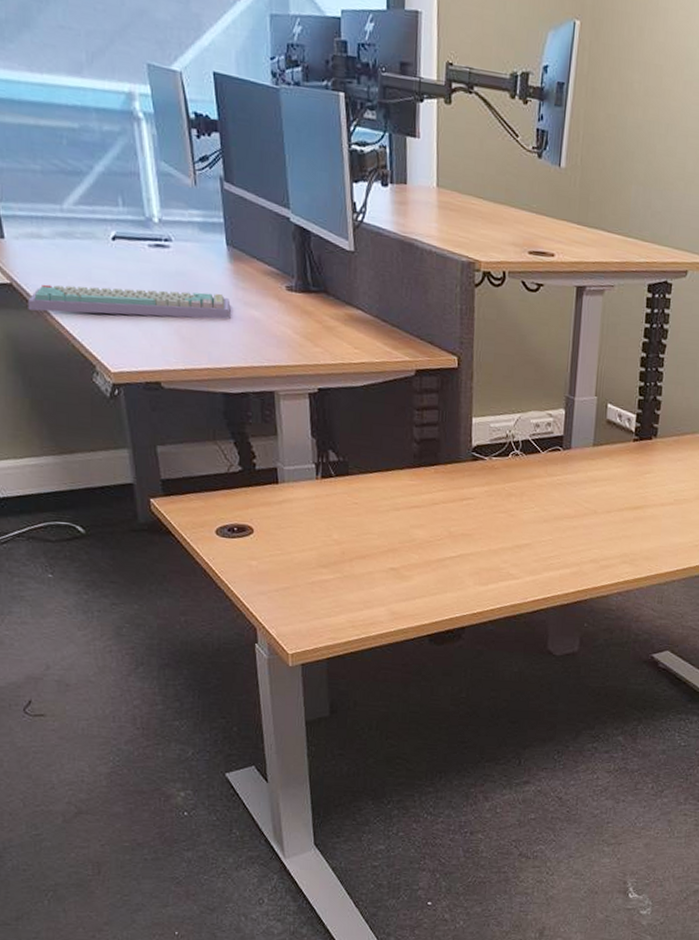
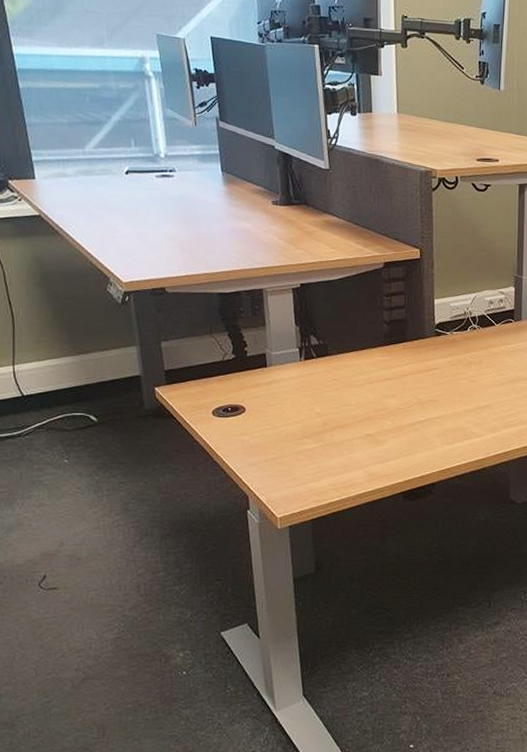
keyboard: present [28,284,231,319] -> none [53,211,225,236]

